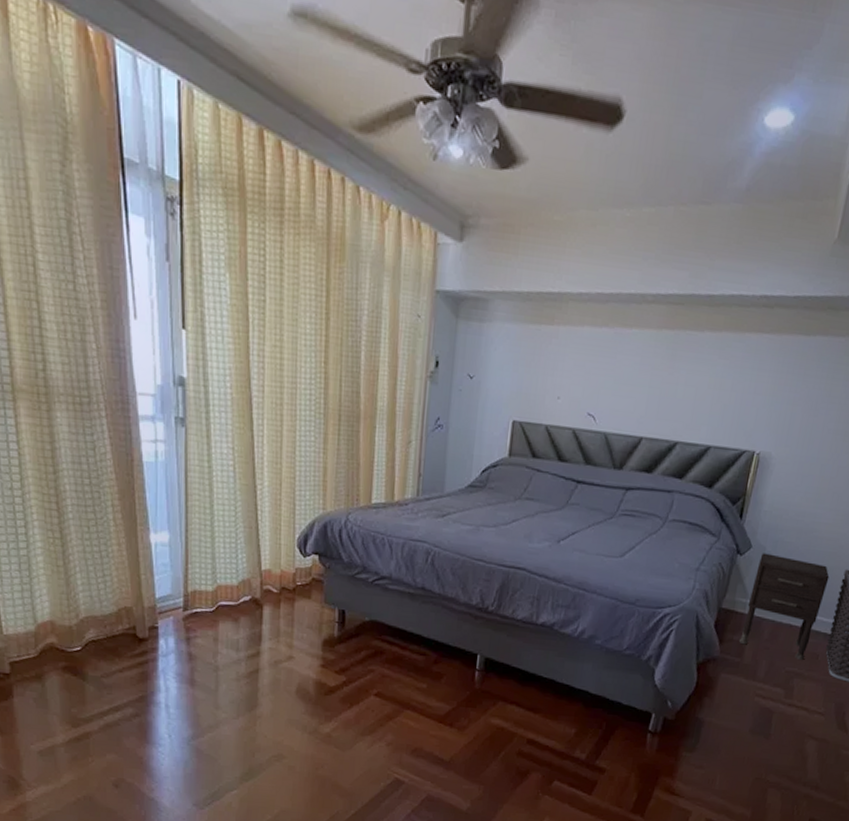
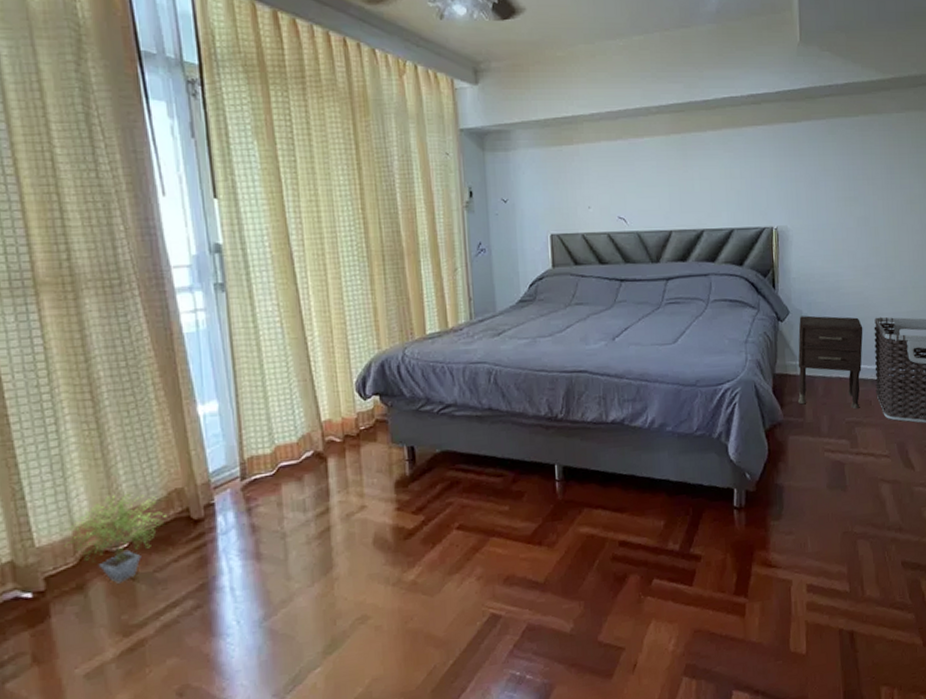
potted plant: none [27,600,115,681] -> present [64,492,166,584]

